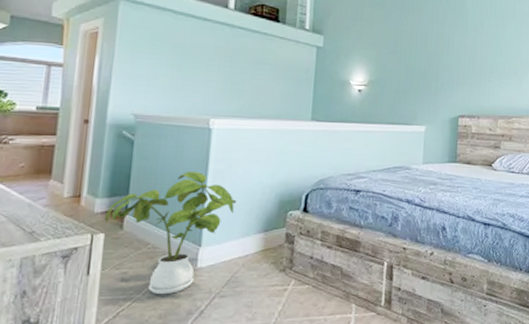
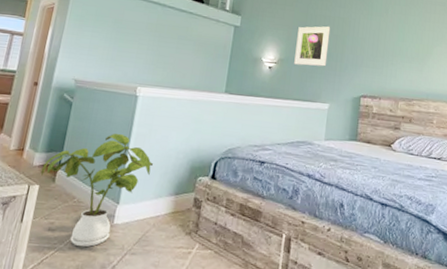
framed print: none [385,43,424,87] -> present [294,26,331,67]

